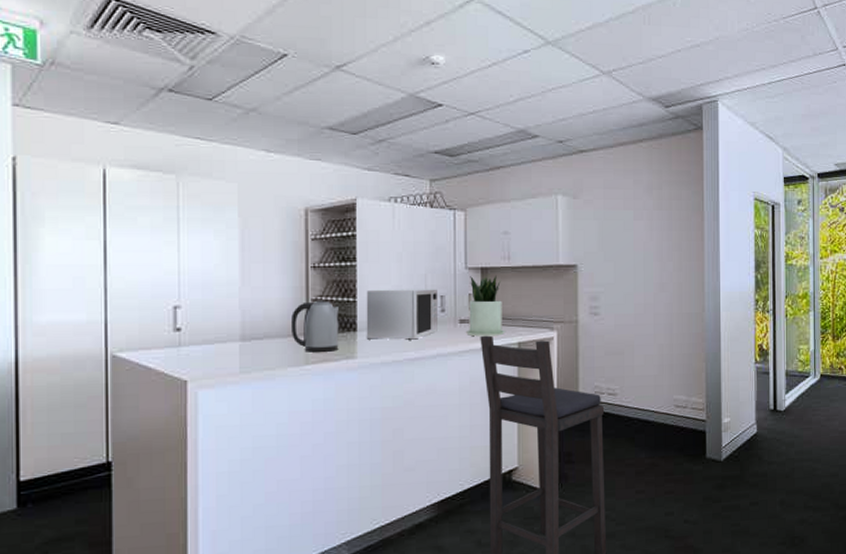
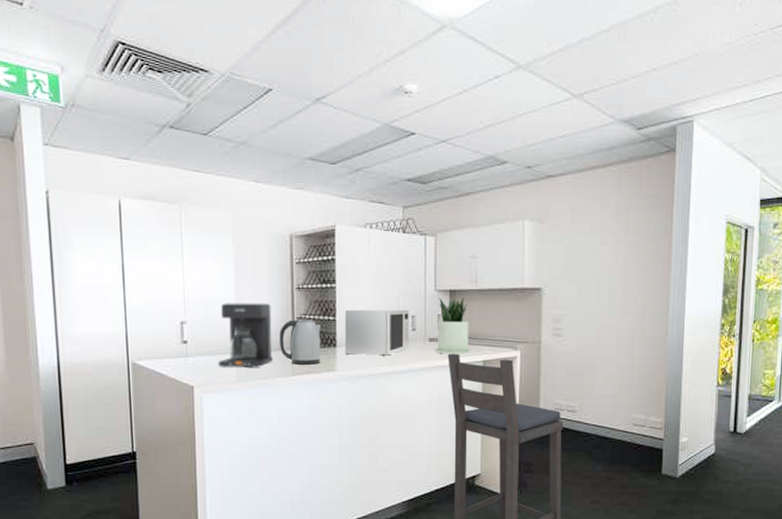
coffee maker: none [218,283,283,358] -> present [218,303,273,367]

